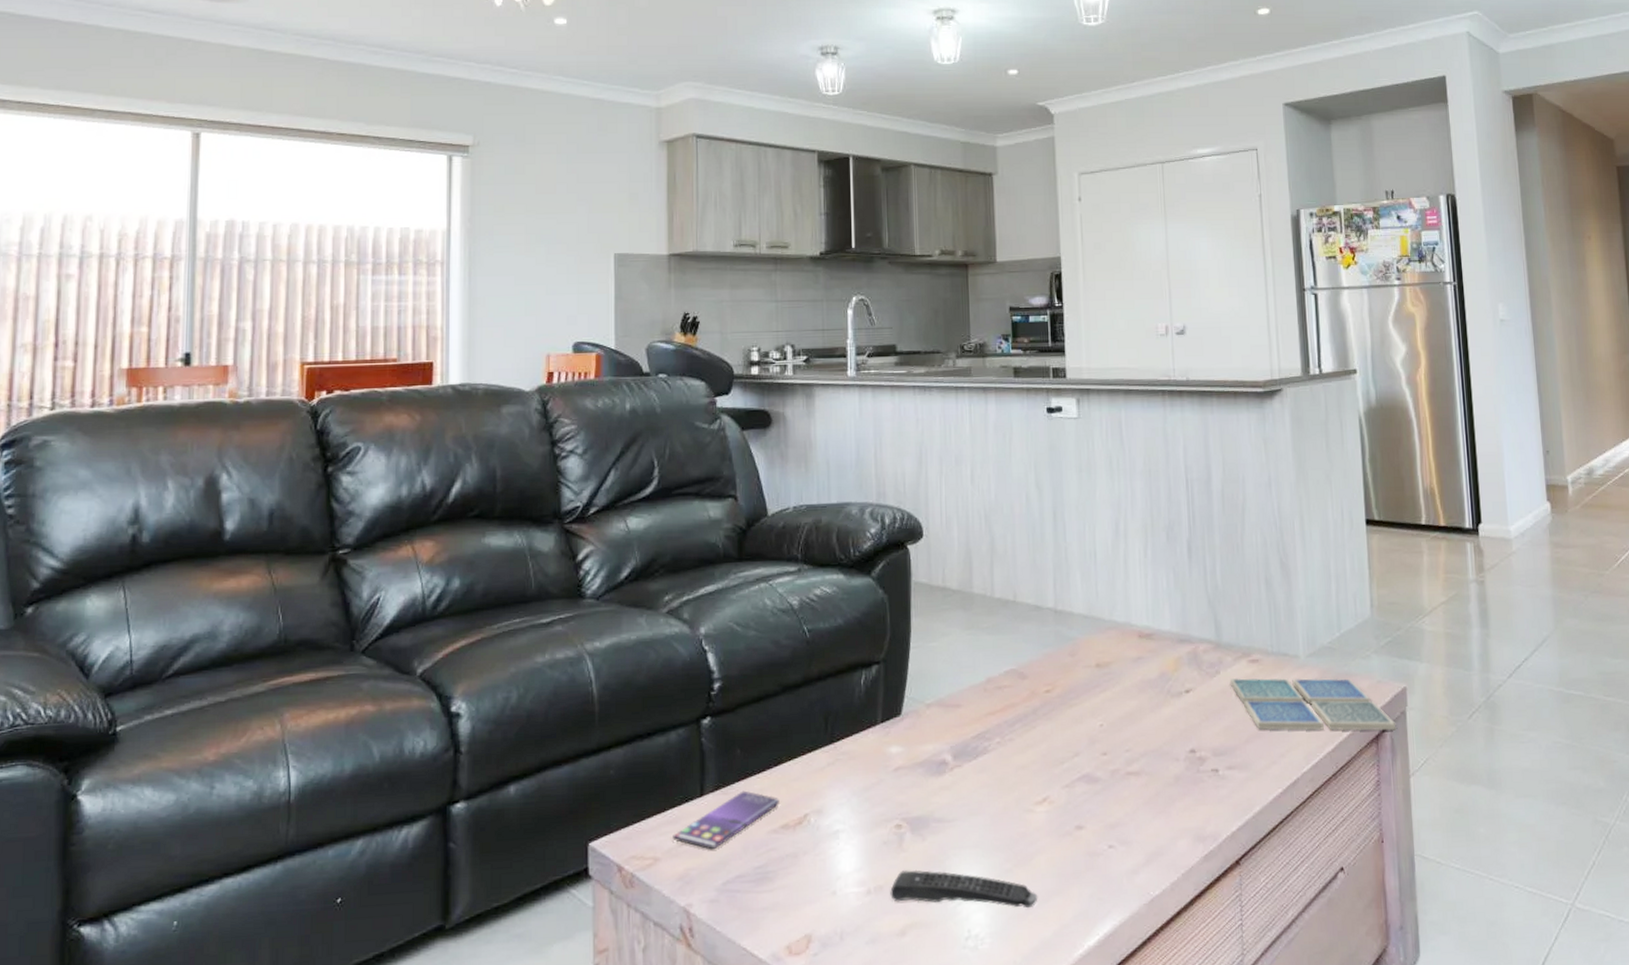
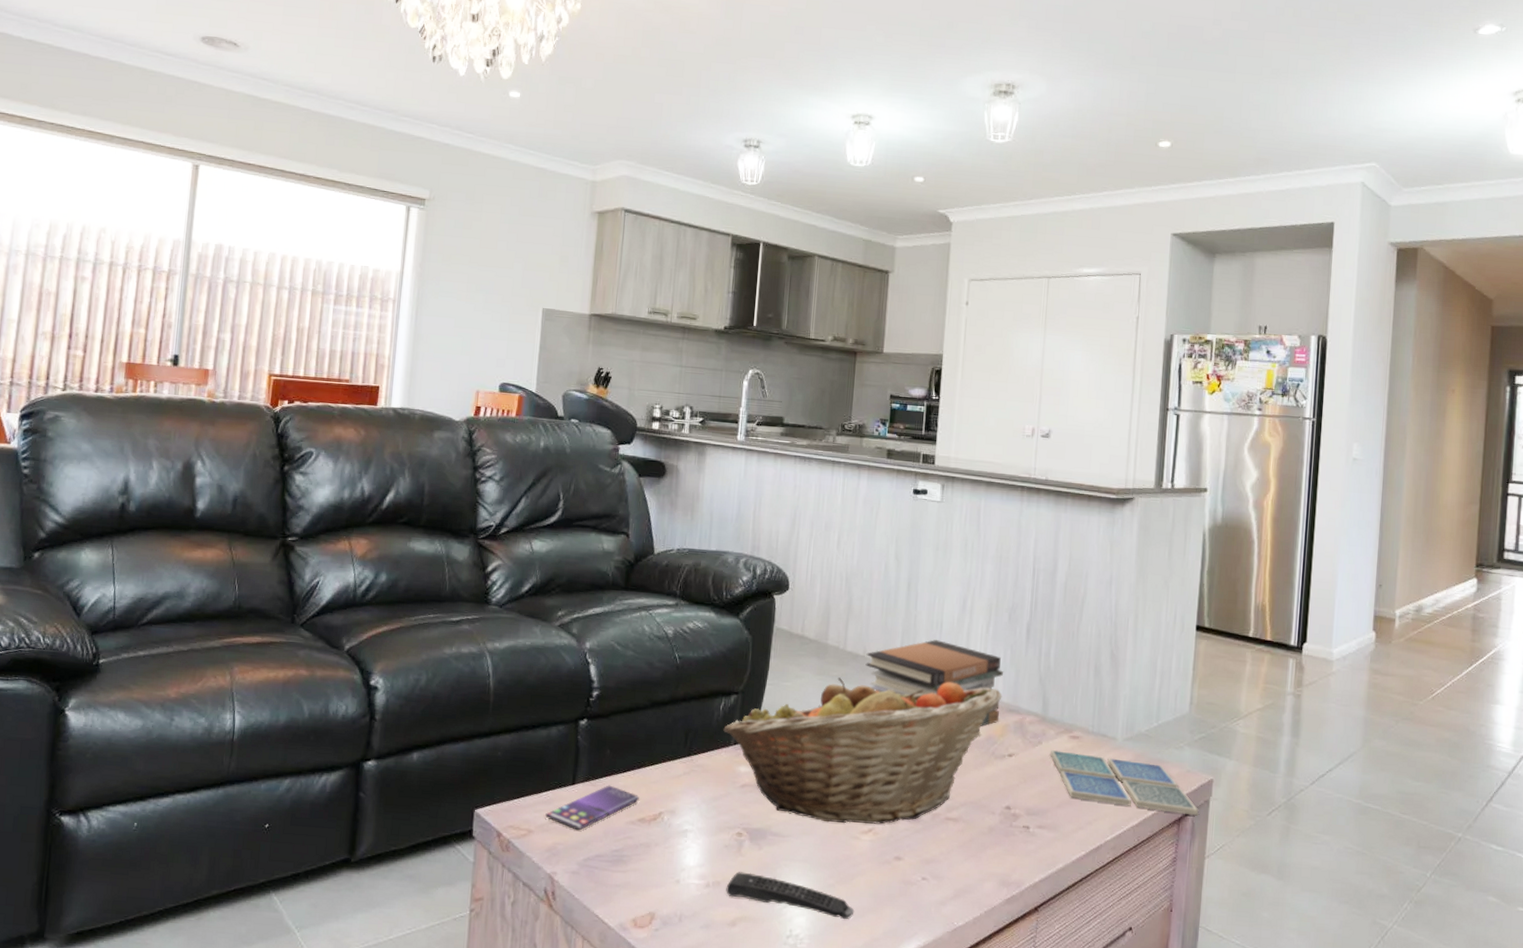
fruit basket: none [867,617,1171,798] -> present [723,677,1003,824]
book stack: none [1017,572,1170,663] -> present [865,639,1003,726]

